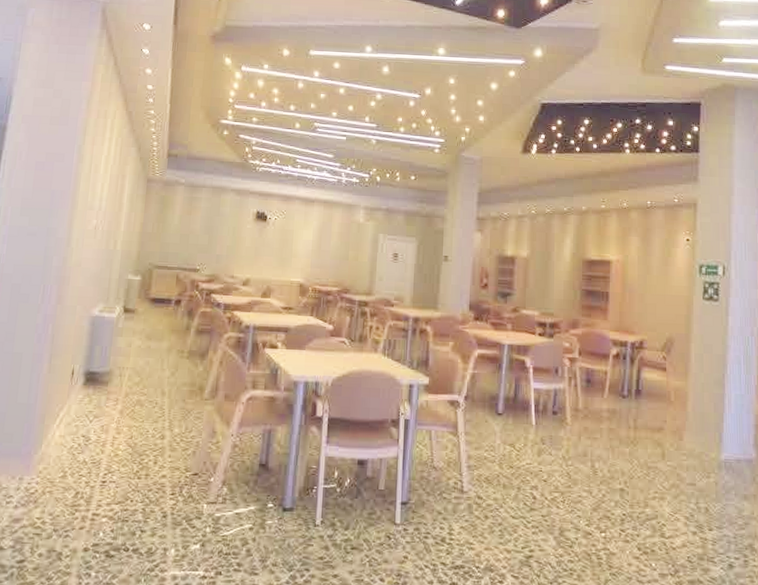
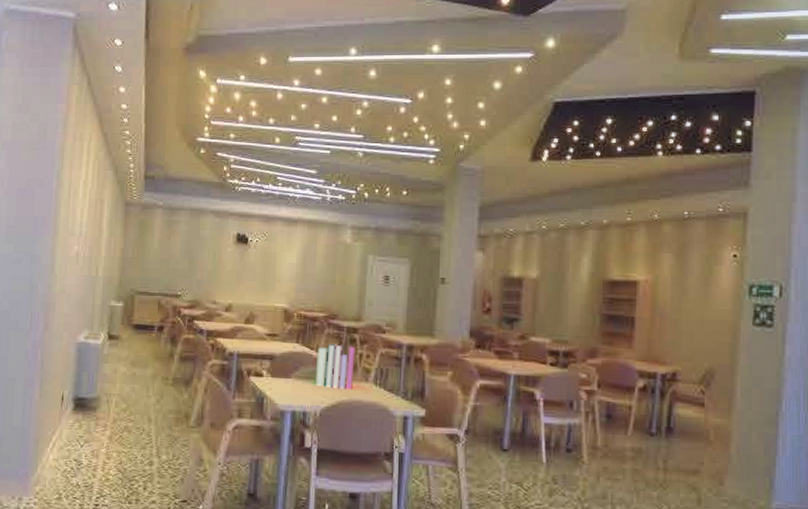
books: none [327,317,366,360] -> present [314,344,355,390]

